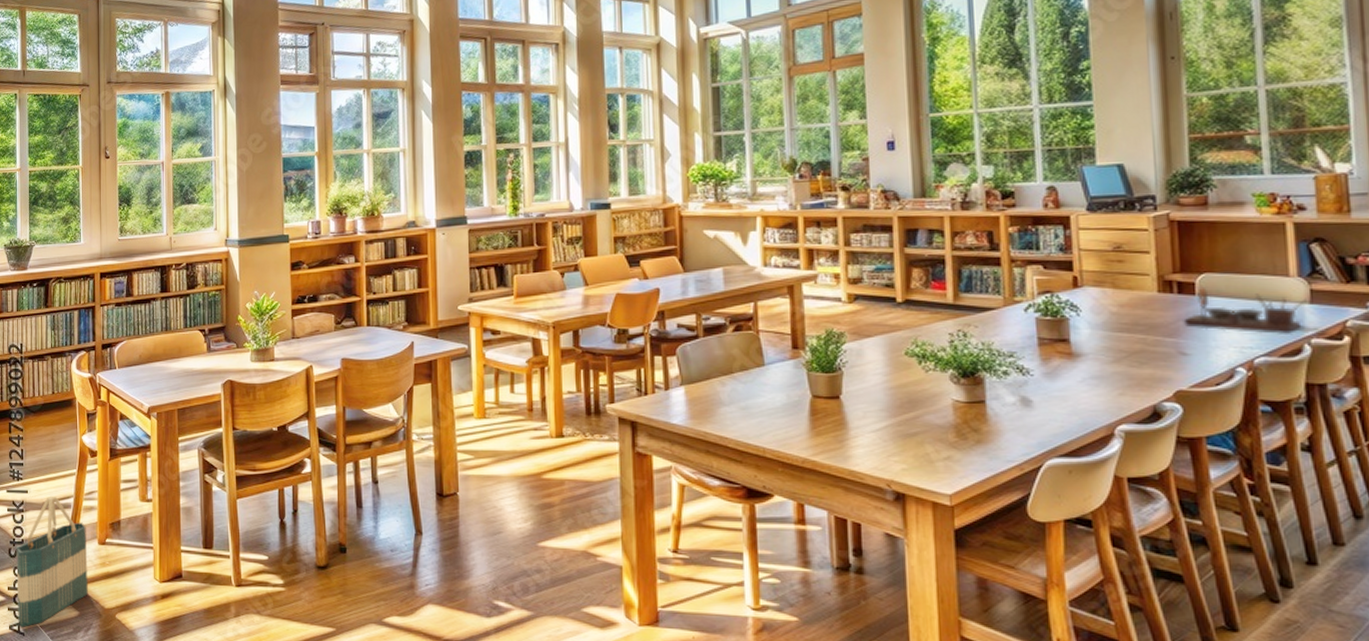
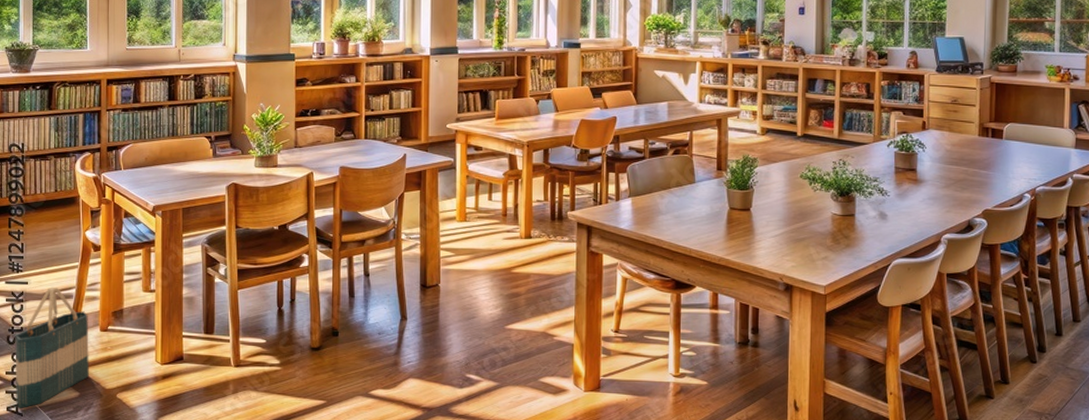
desk organizer: present [1183,286,1307,334] -> none [993,133,1073,170]

